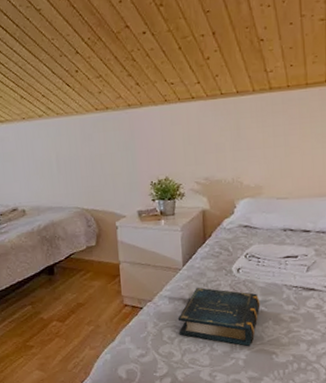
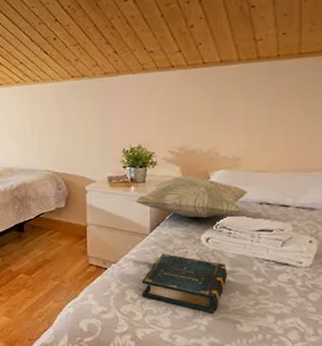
decorative pillow: none [166,206,272,249] -> present [135,175,248,218]

